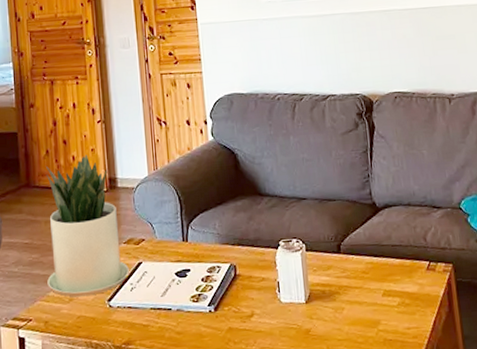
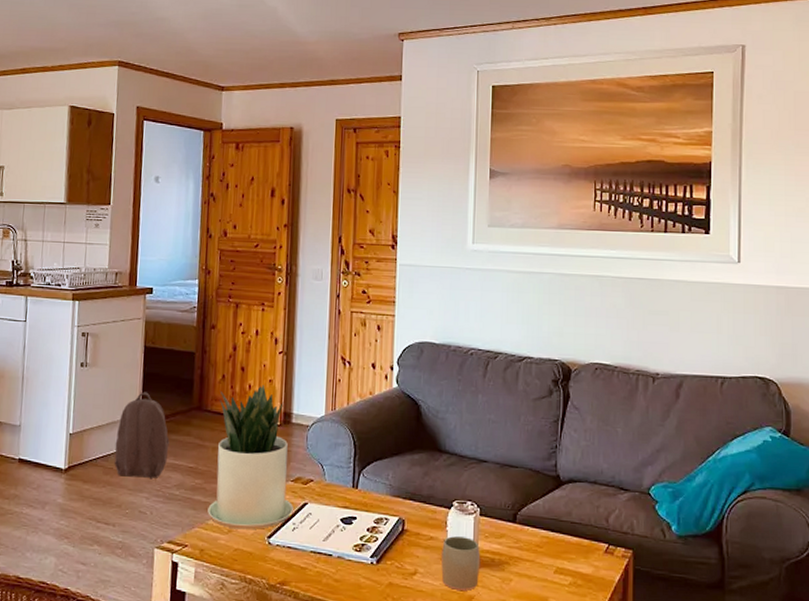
mug: none [274,273,313,326] -> present [440,536,481,591]

